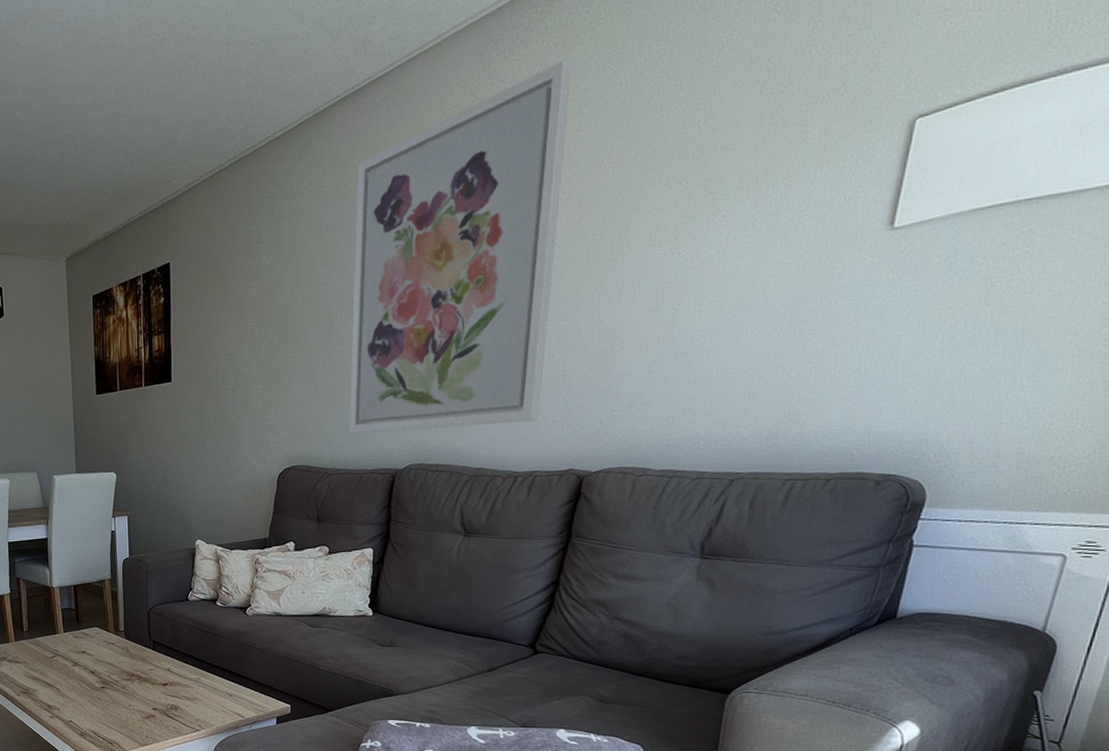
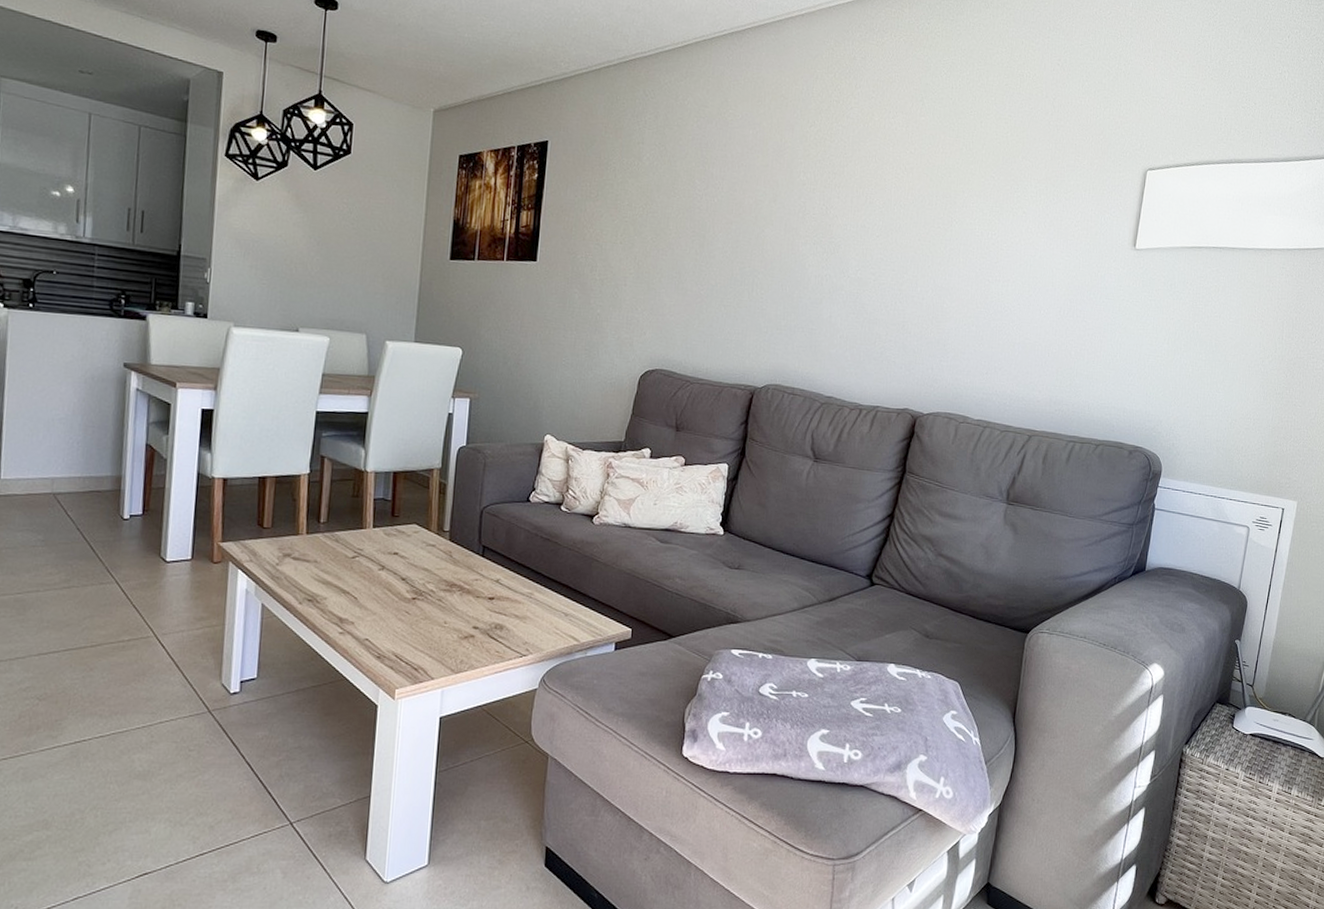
wall art: present [348,59,573,434] -> none [713,55,917,360]

